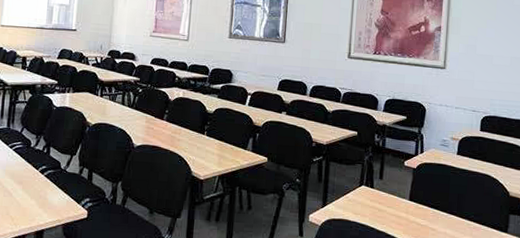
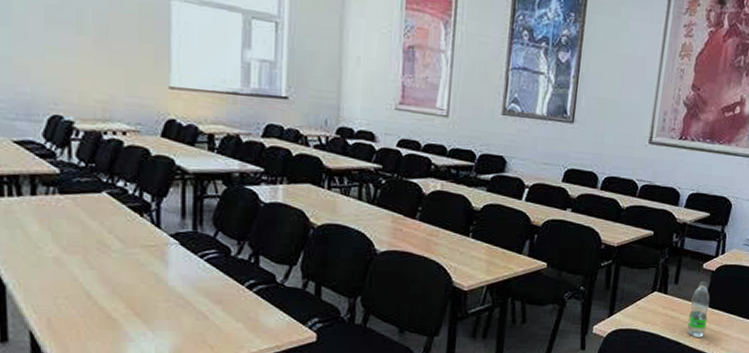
bottle: none [394,177,414,230] -> present [687,281,711,337]

